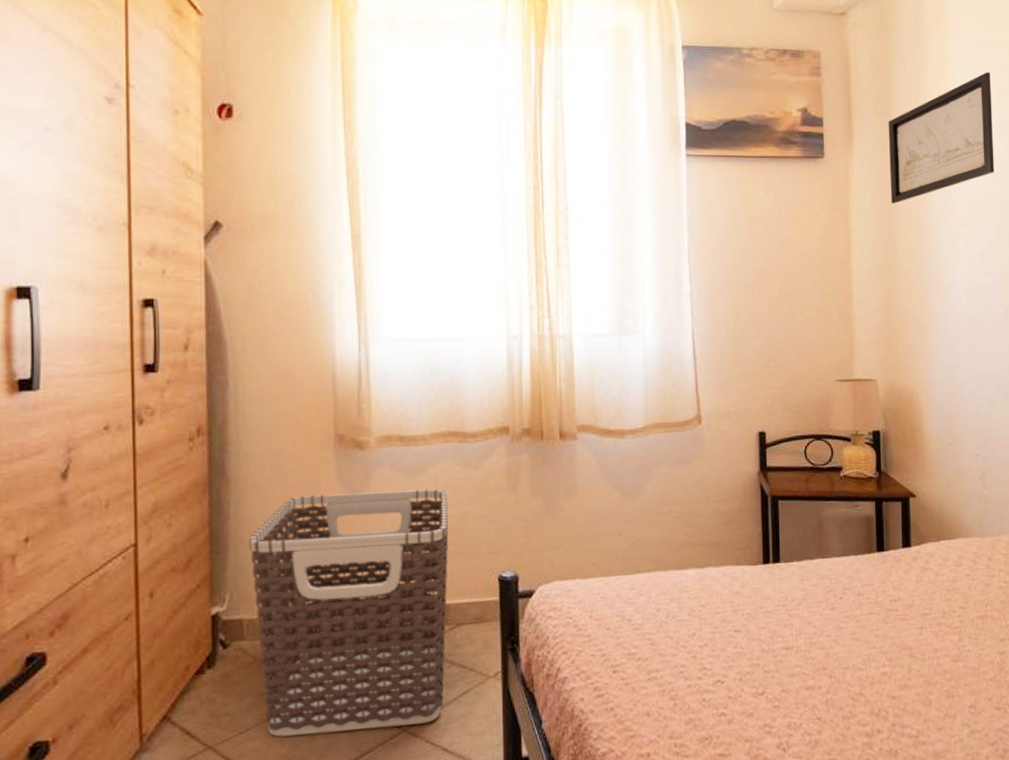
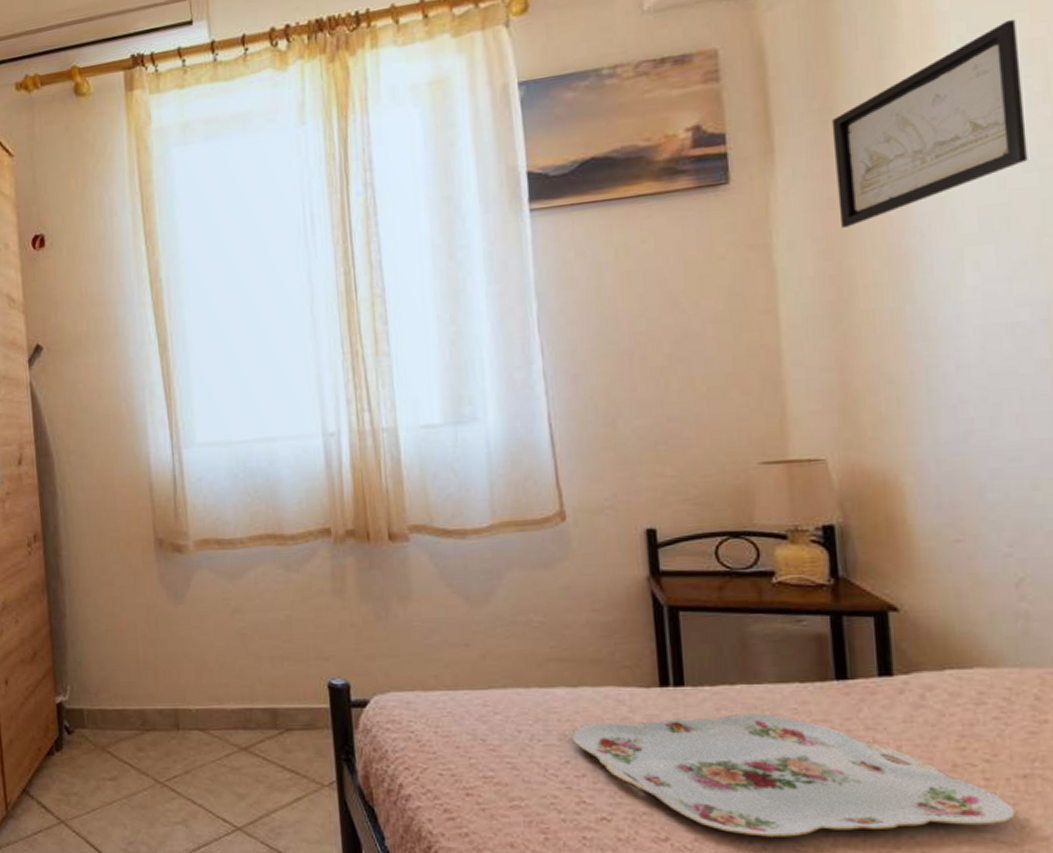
clothes hamper: present [249,488,448,737] -> none [84,592,277,824]
serving tray: none [698,582,976,683] -> present [572,713,1015,837]

